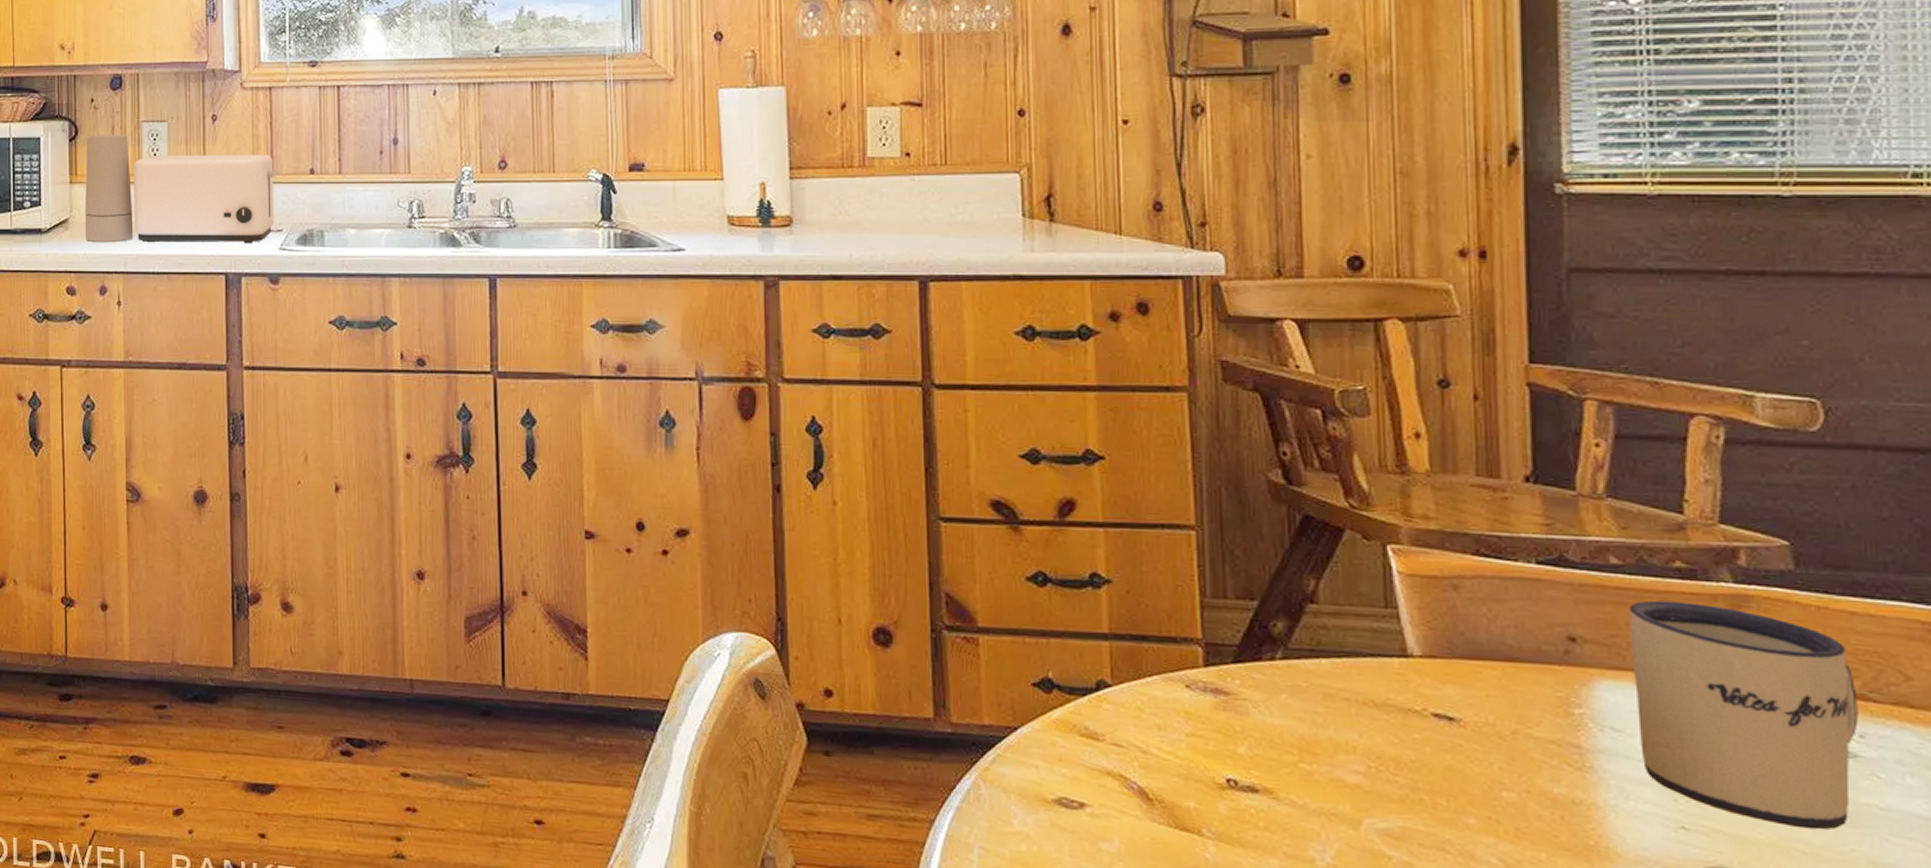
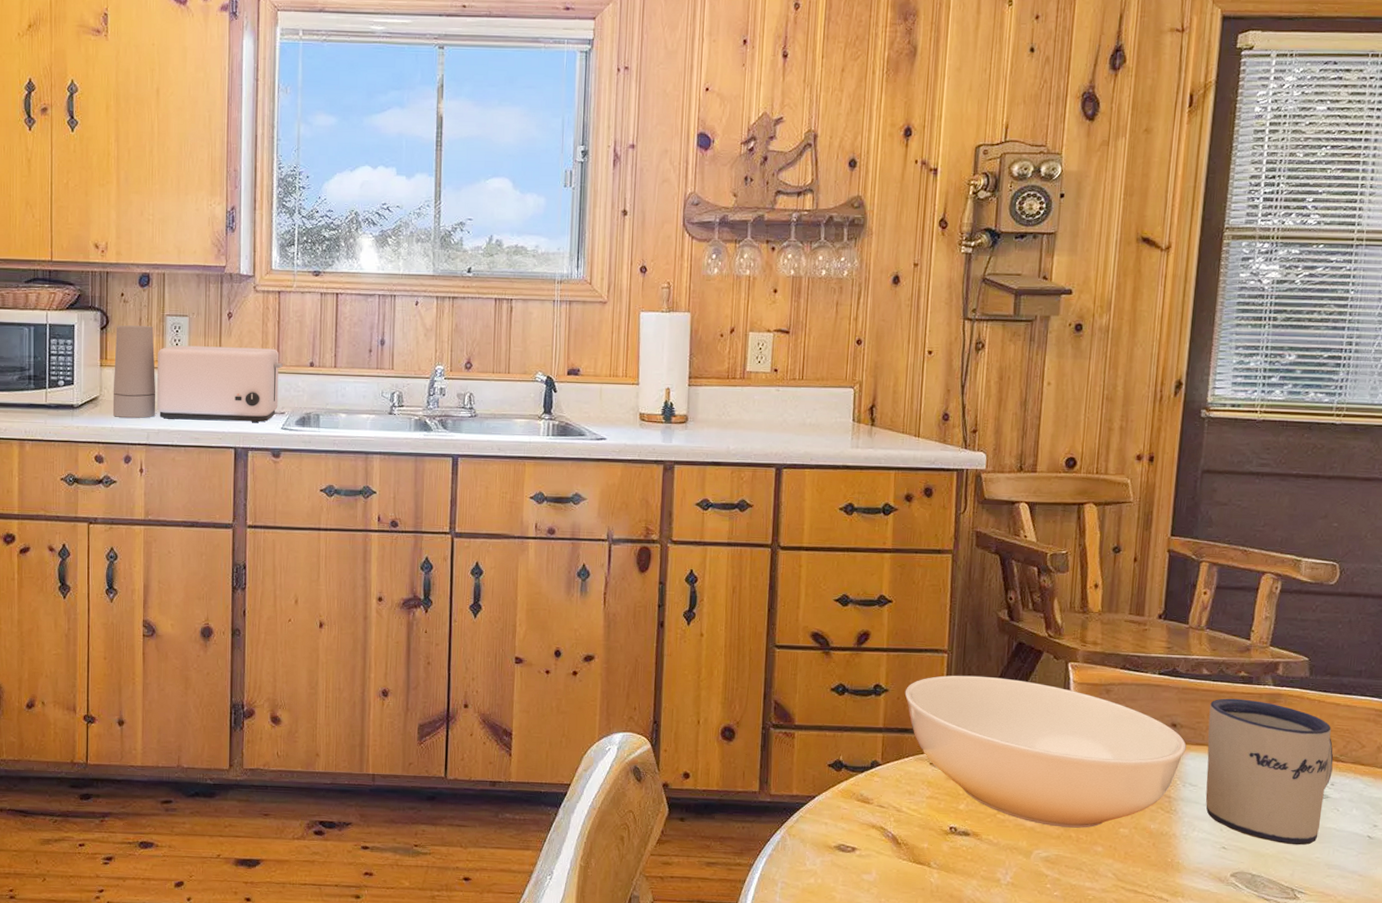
bowl: none [1136,561,1597,789] -> present [904,675,1187,828]

